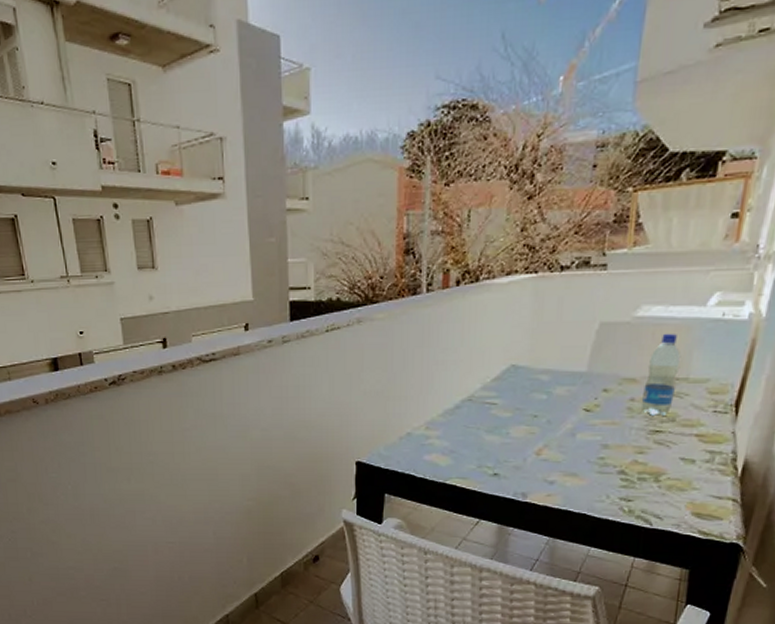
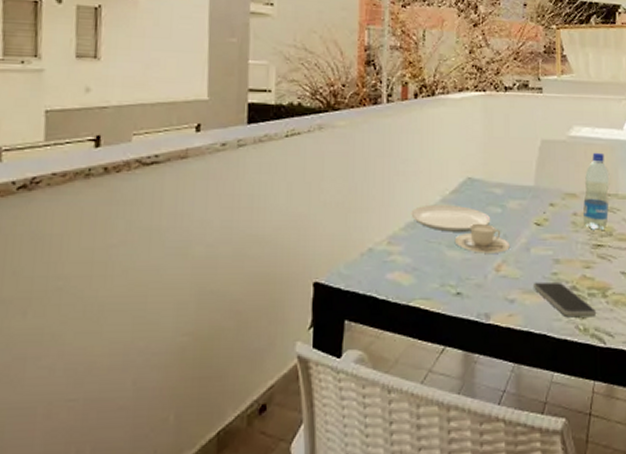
plate: none [449,392,535,418] -> present [411,204,491,232]
teacup: none [494,409,555,438] -> present [454,223,511,253]
mobile phone: none [575,465,645,499] -> present [532,281,596,316]

